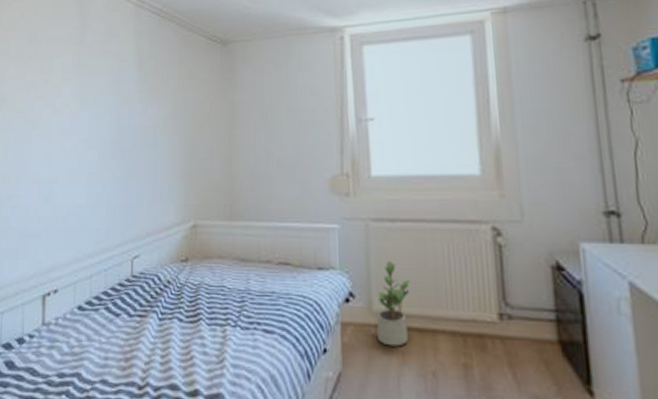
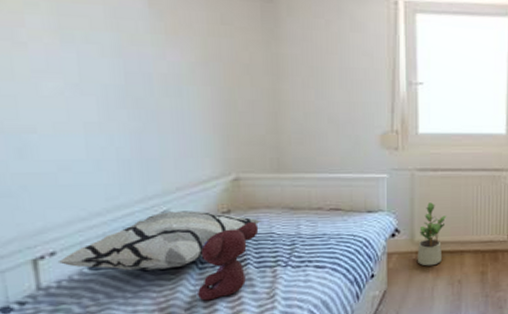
decorative pillow: none [59,257,214,316] -> present [59,211,262,270]
teddy bear: none [157,272,212,357] -> present [198,221,259,301]

